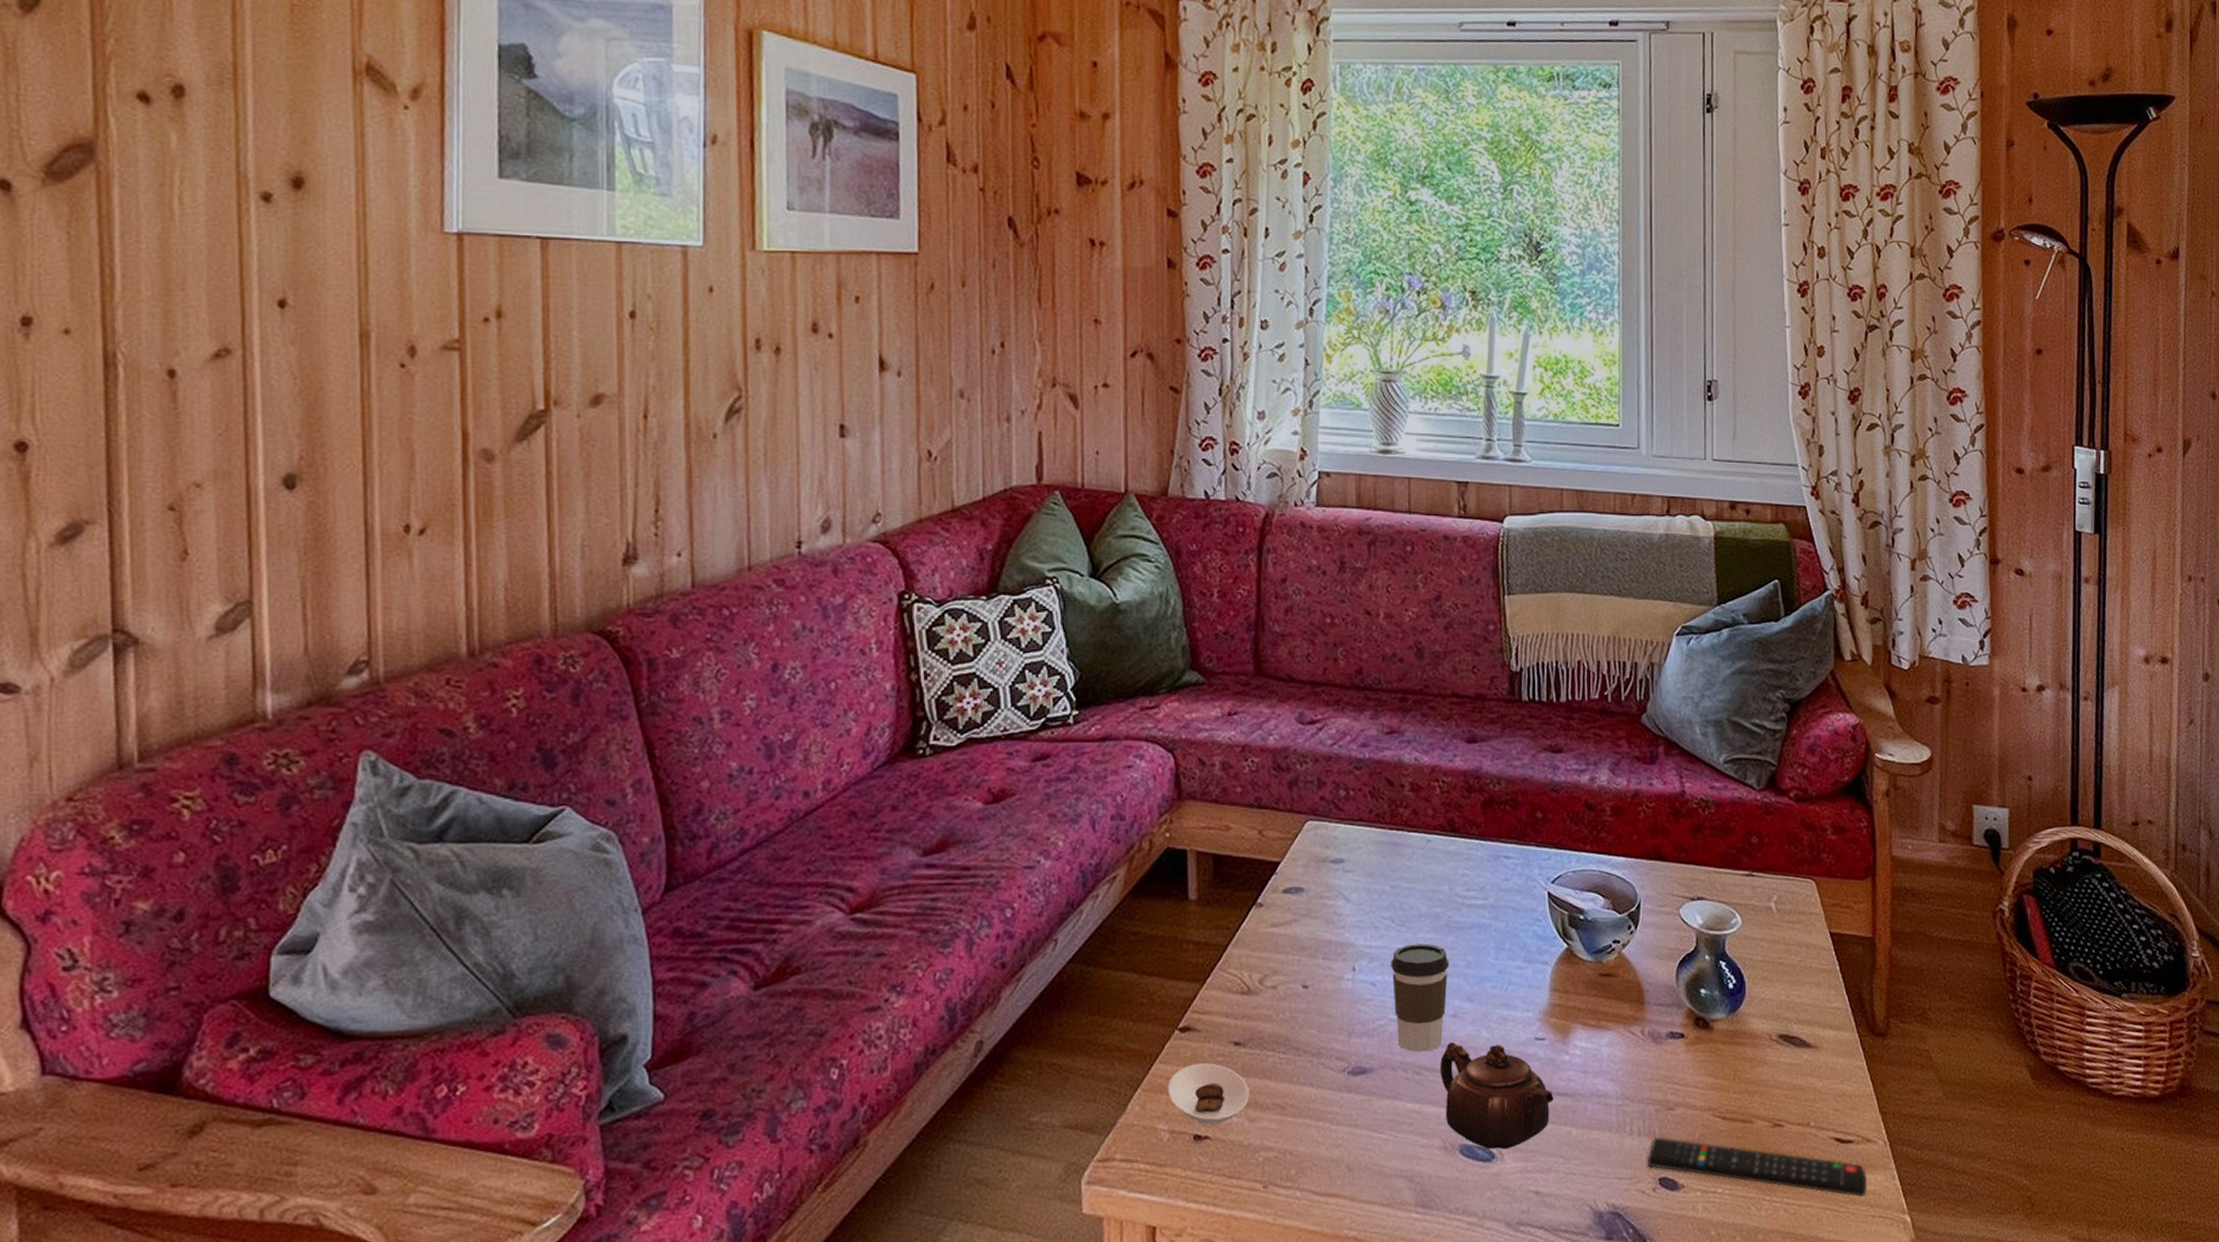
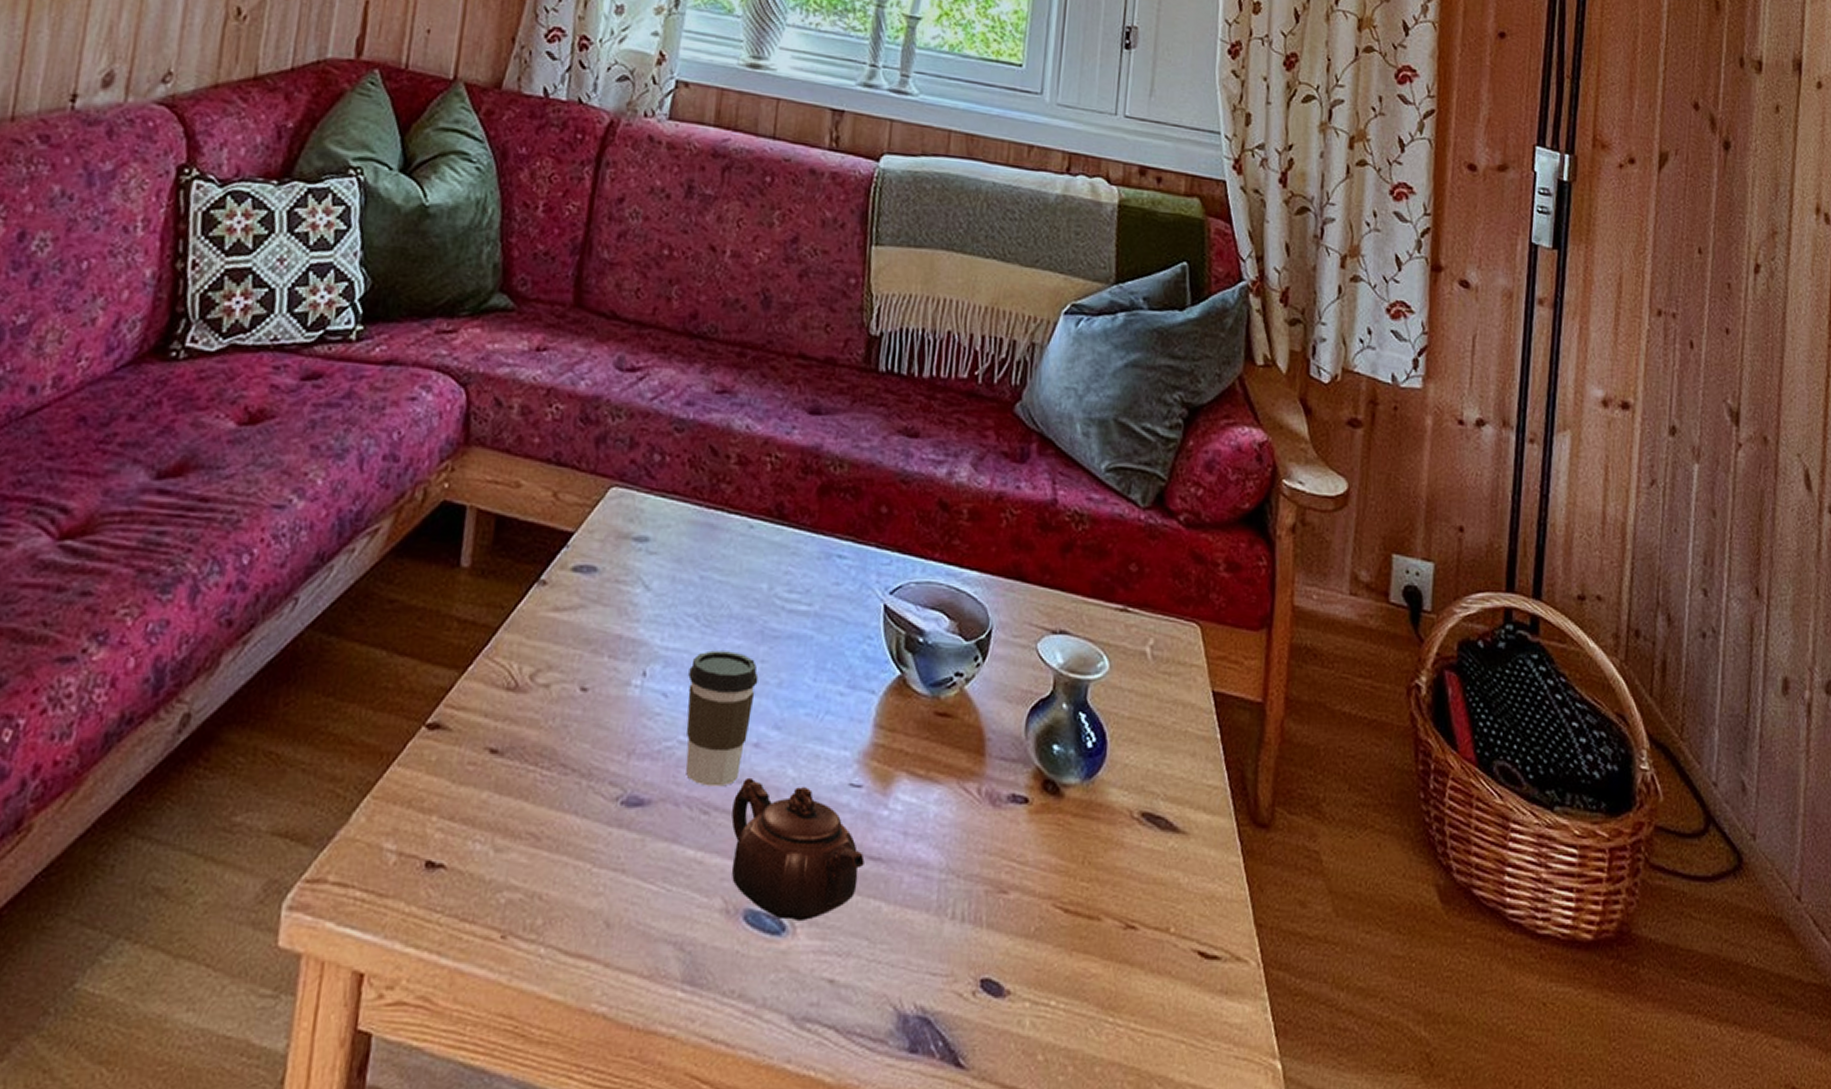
saucer: present [1168,1063,1250,1126] -> none [402,771,501,852]
remote control: present [1647,1137,1867,1197] -> none [968,926,1233,1030]

